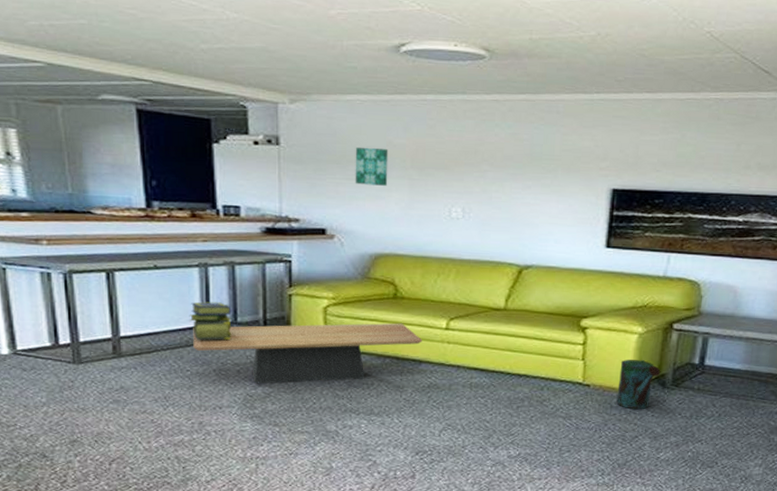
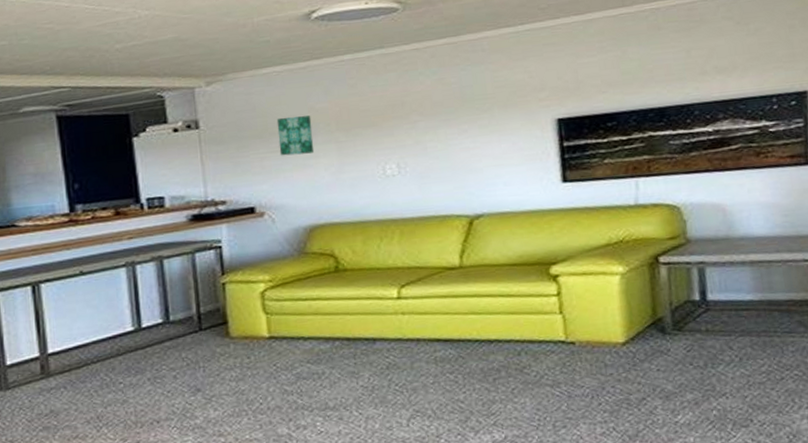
stack of books: present [189,302,232,340] -> none [118,301,164,347]
coffee table: present [193,323,423,384] -> none [123,298,374,389]
watering can: present [616,360,661,410] -> none [606,304,657,366]

